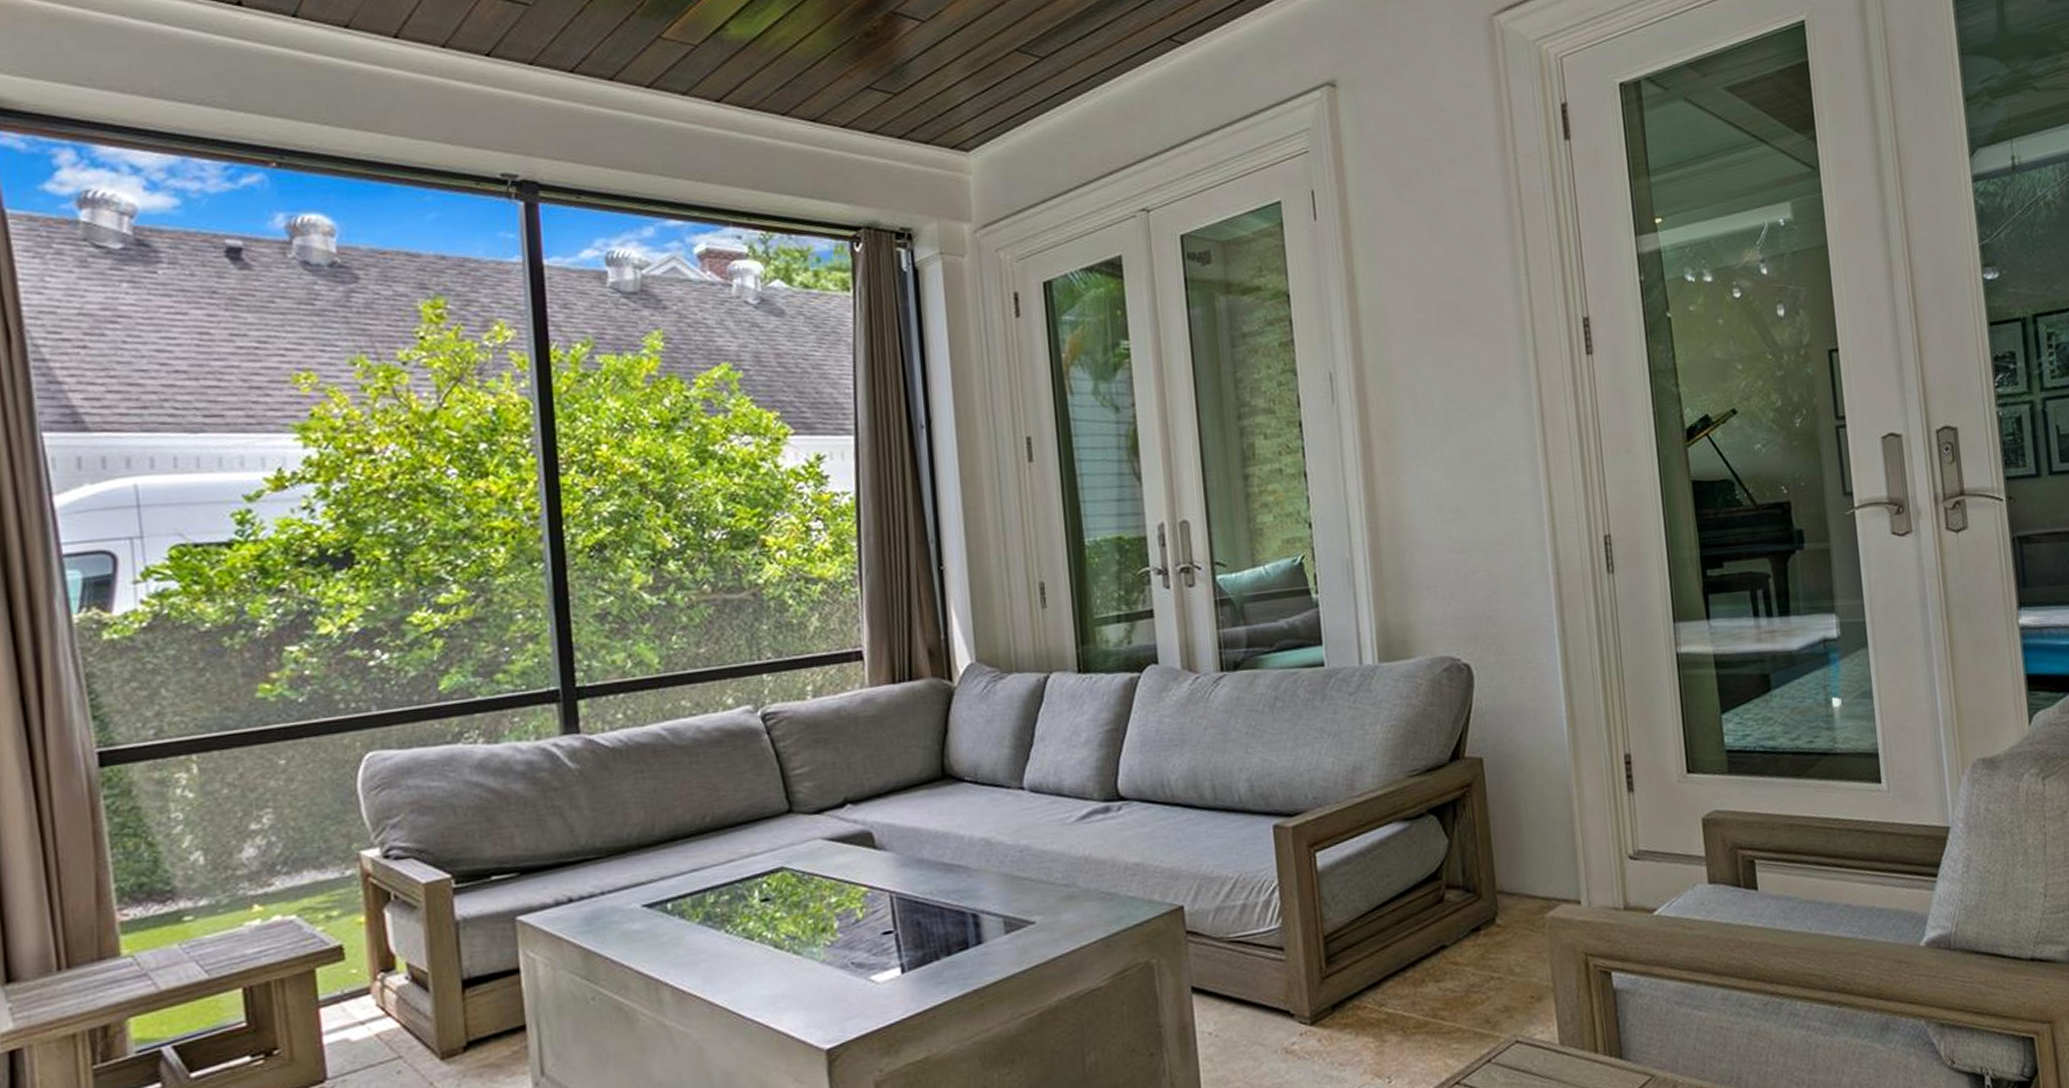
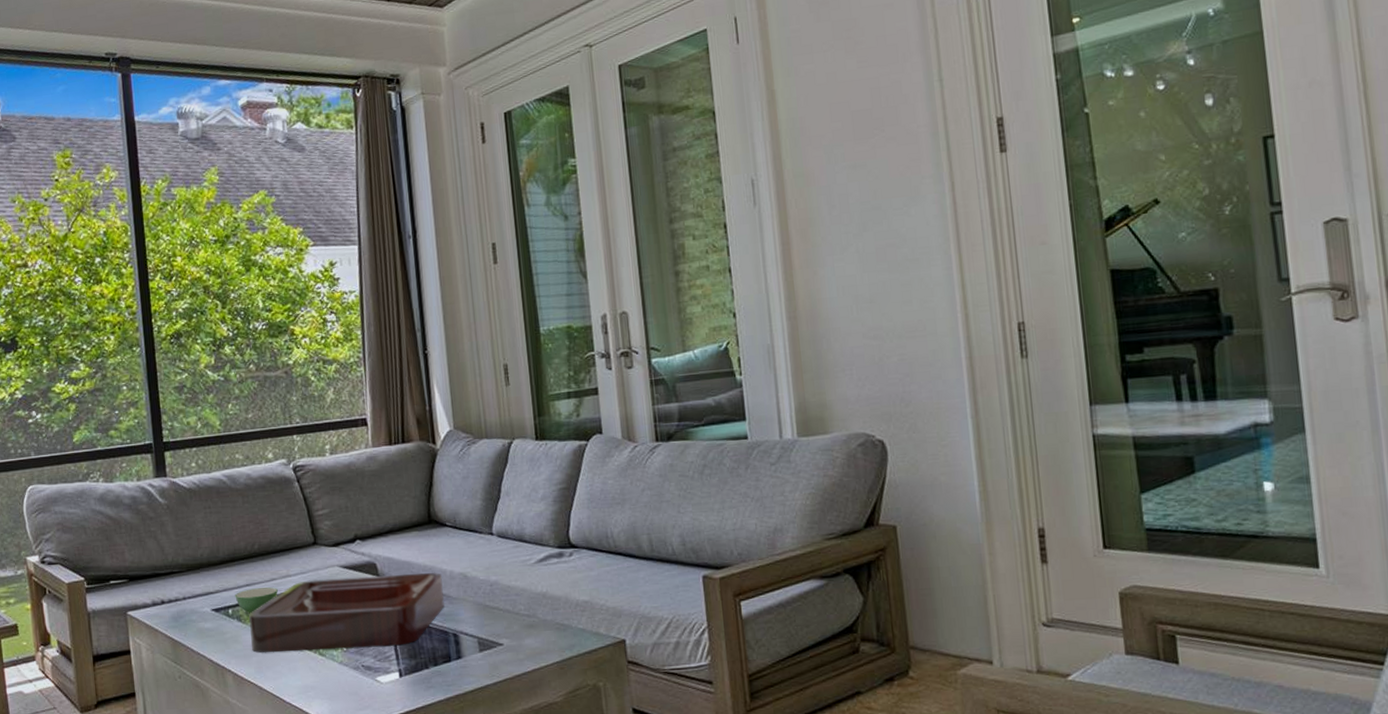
bowl: none [676,870,739,908] -> present [235,587,279,614]
decorative tray: none [696,839,962,957] -> present [249,573,445,653]

